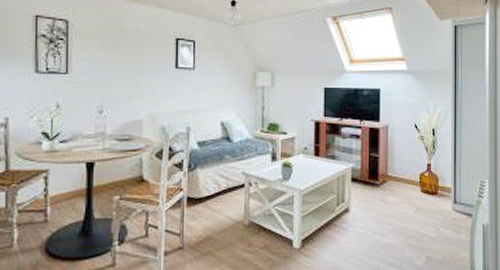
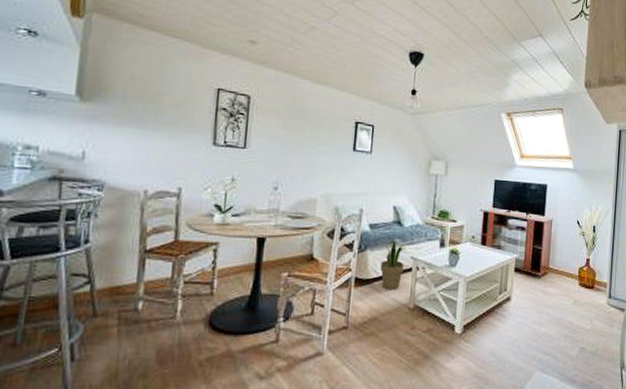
potted plant: none [212,156,238,208] -> present [380,240,407,291]

